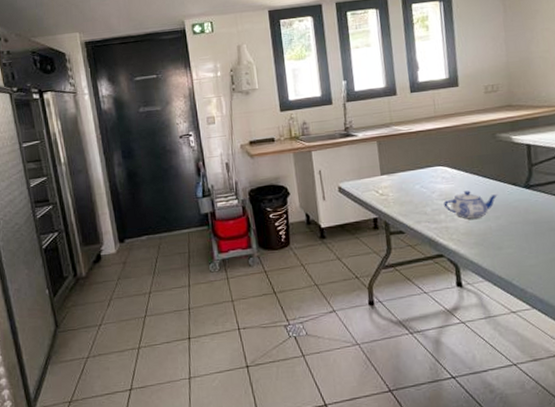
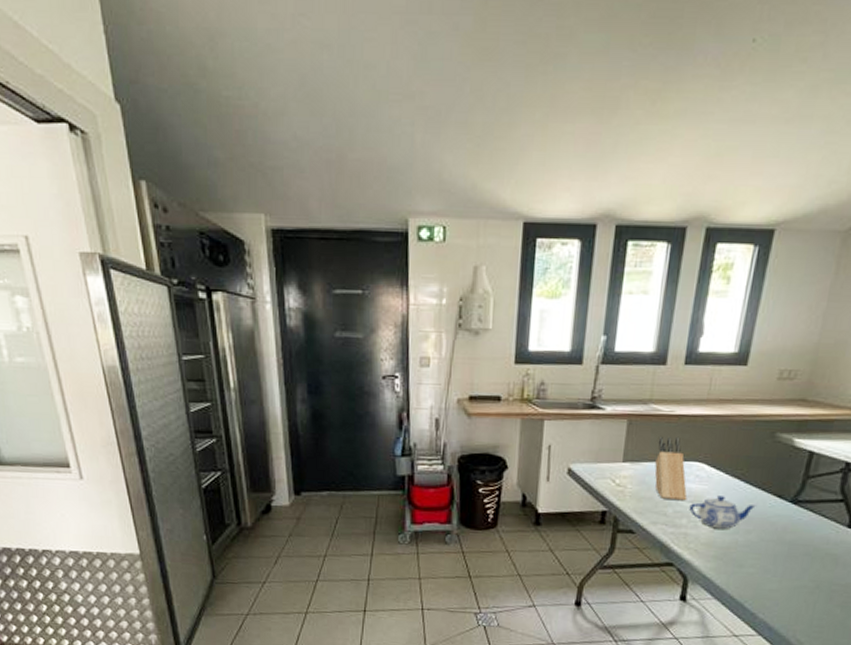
knife block: none [405,148,440,201] -> present [654,436,688,501]

